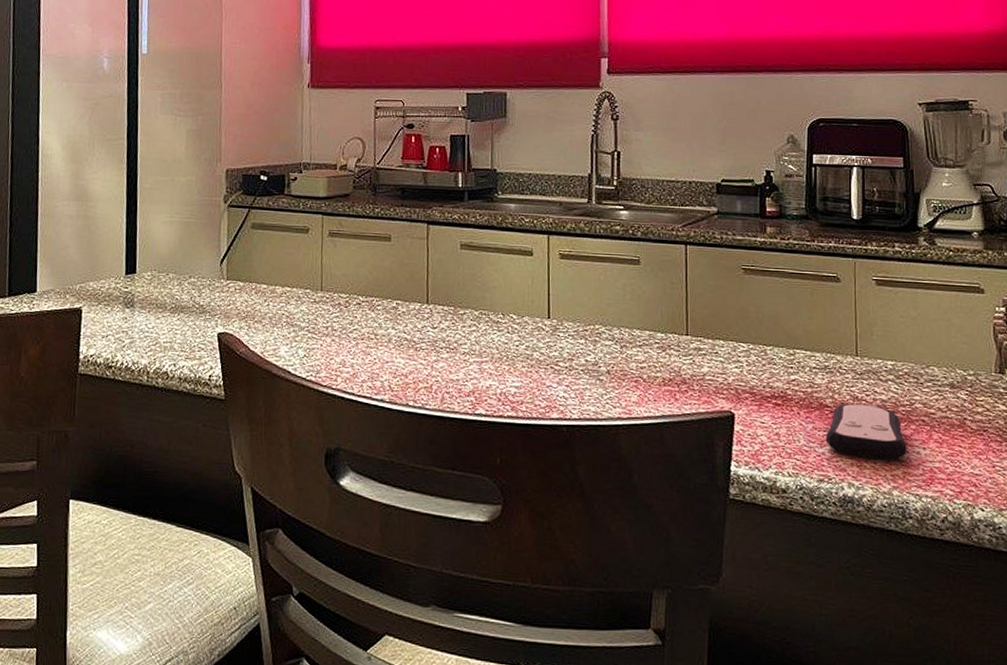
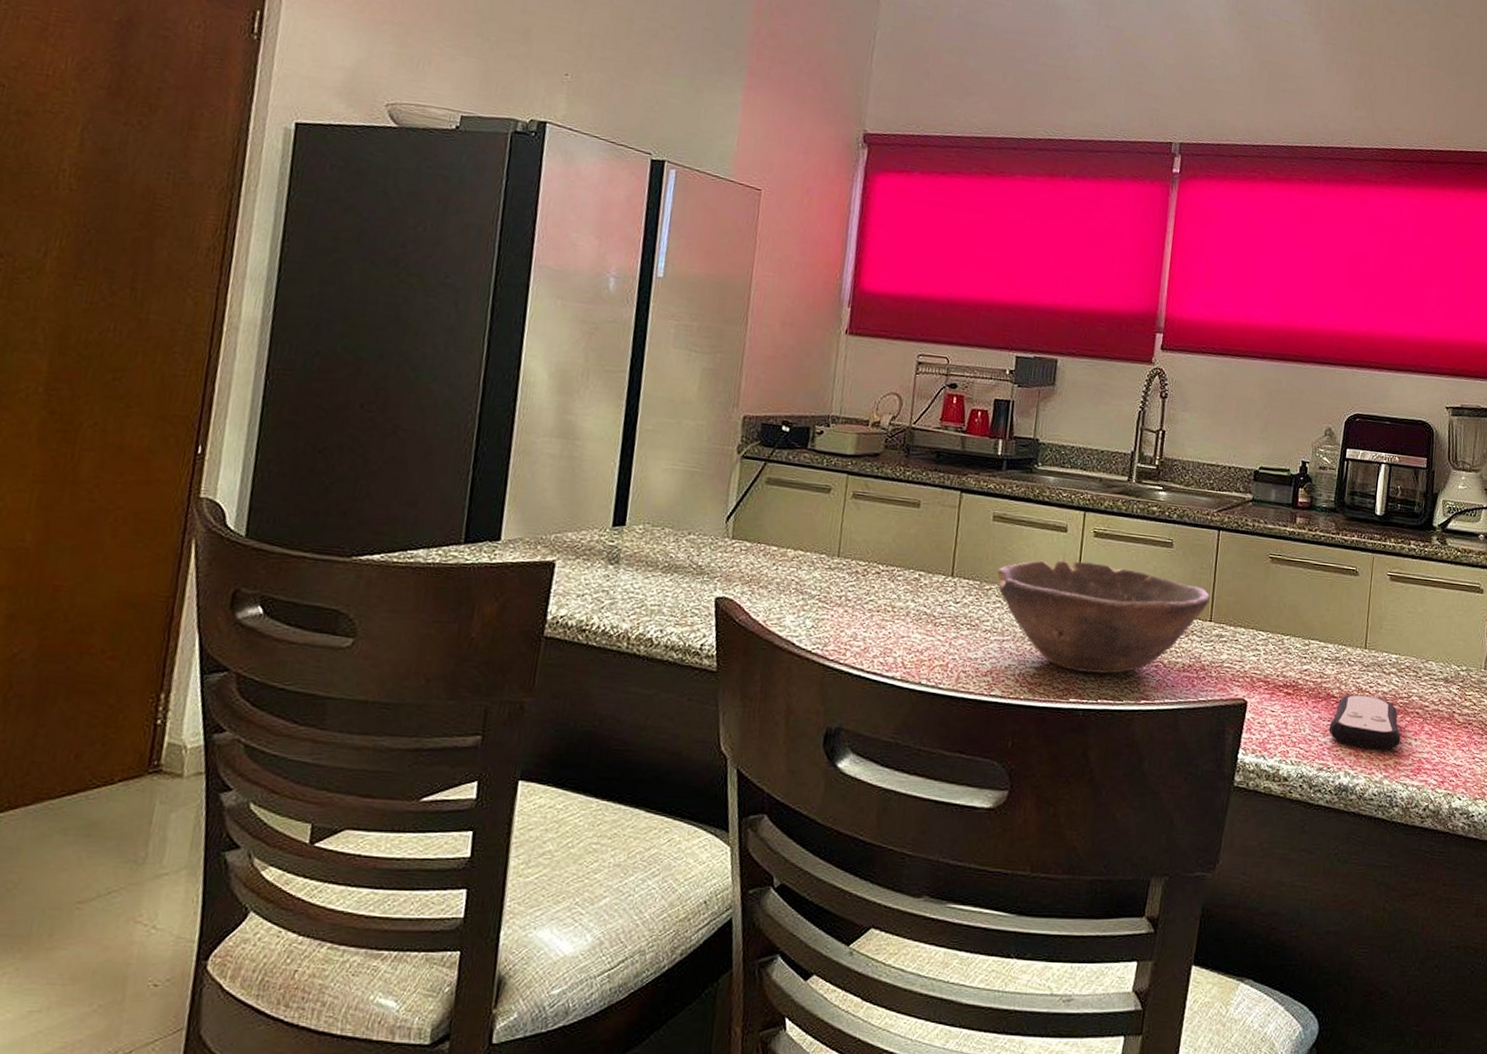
bowl: none [470,282,685,390] -> present [997,560,1211,674]

